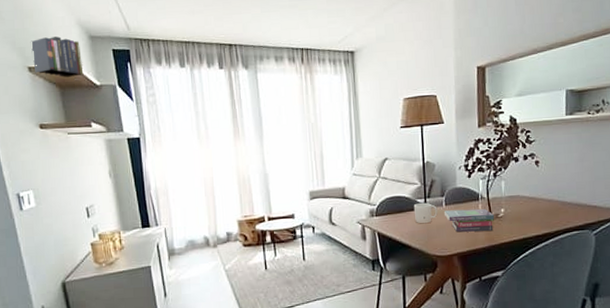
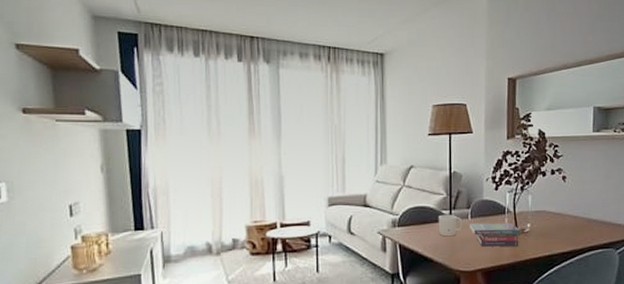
books: present [30,36,84,78] -> none [21,13,82,59]

